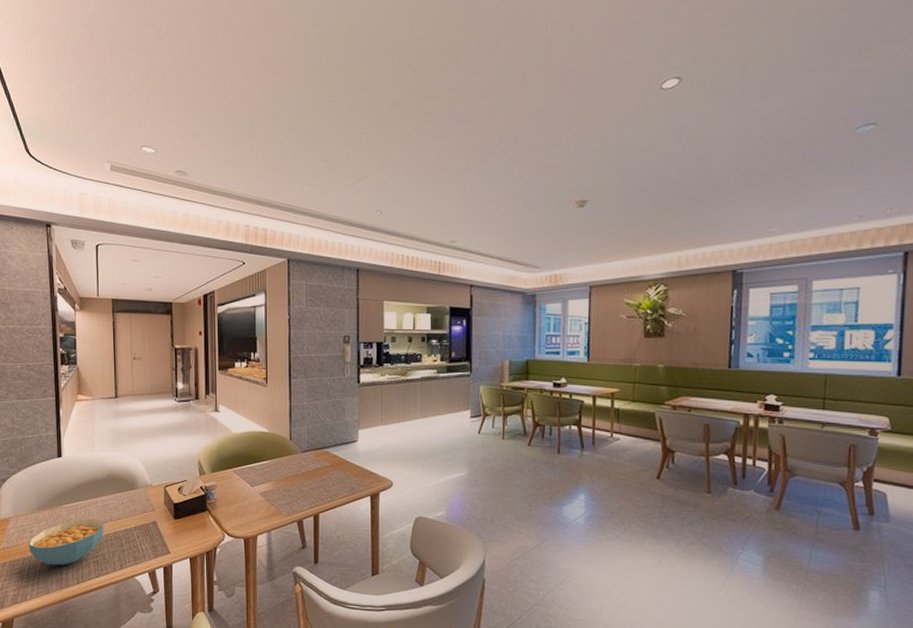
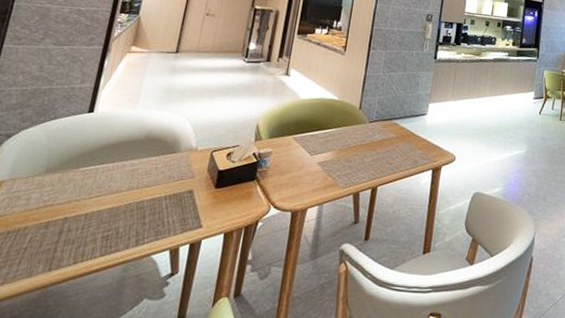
cereal bowl: present [28,518,104,566] -> none [18,184,128,242]

